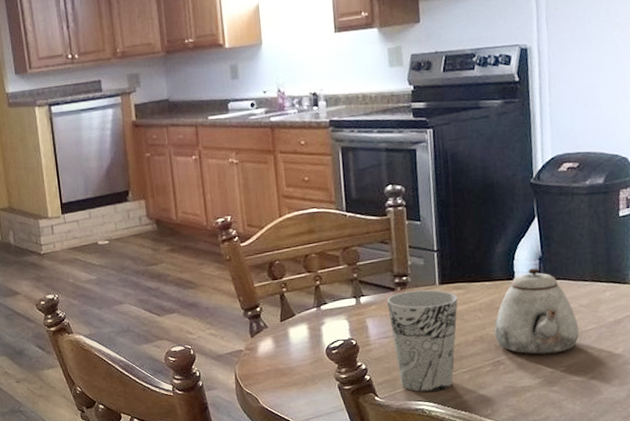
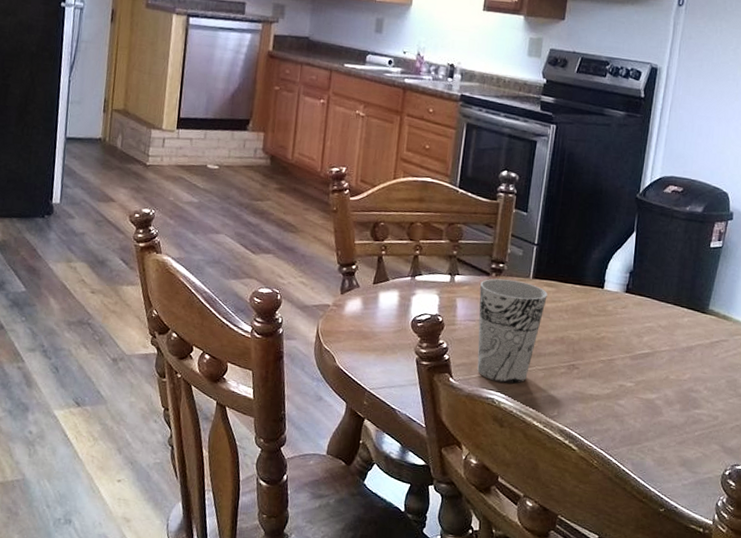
teapot: present [494,268,580,355] -> none [575,280,654,368]

